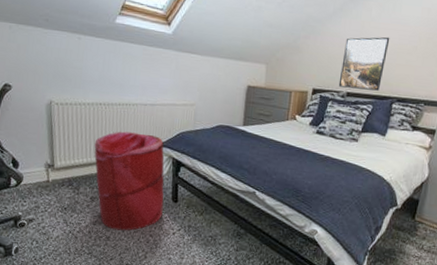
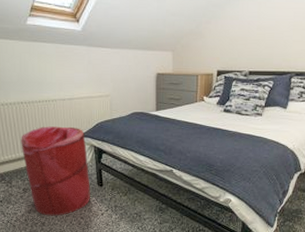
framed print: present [338,37,390,91] -> none [241,15,286,67]

